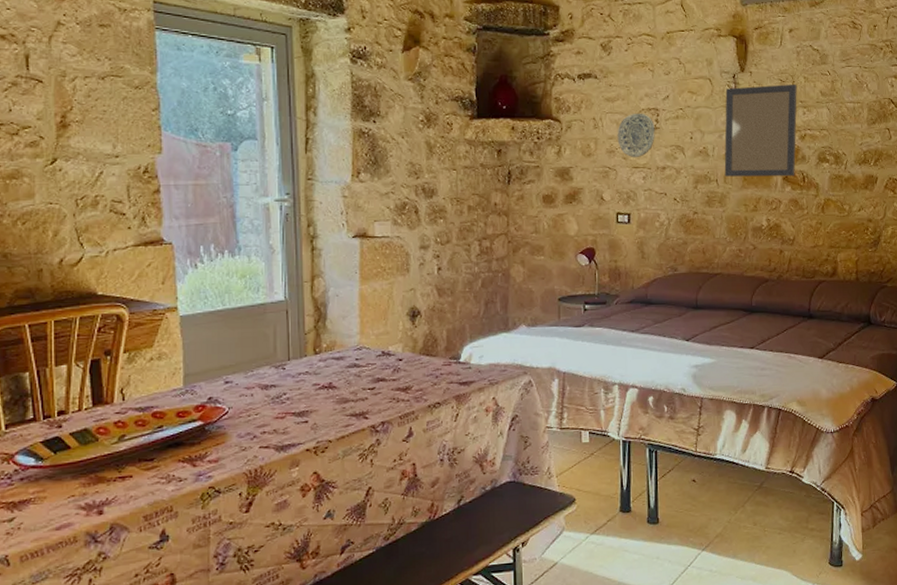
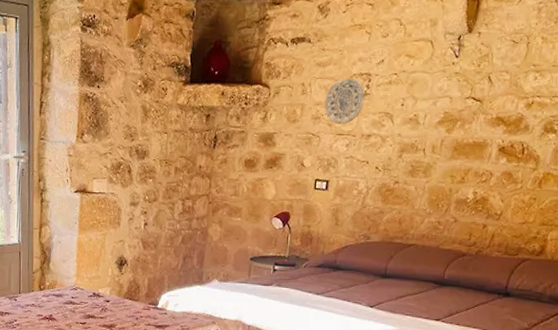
home mirror: present [724,83,797,177] -> none [433,45,532,148]

